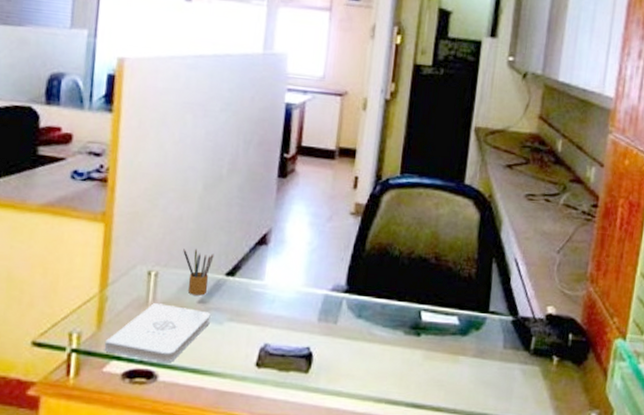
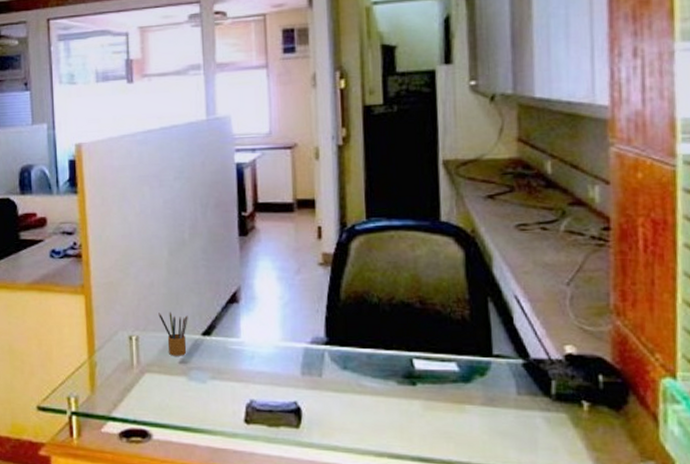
notepad: present [104,303,211,363] -> none [99,366,193,422]

